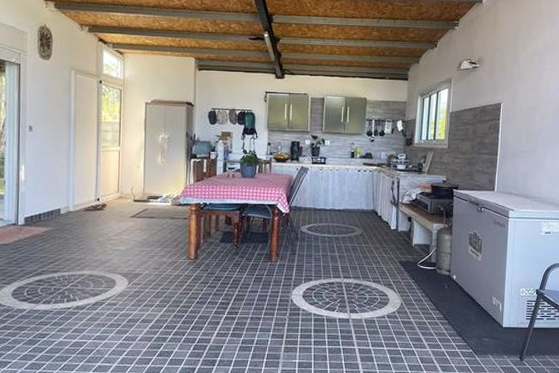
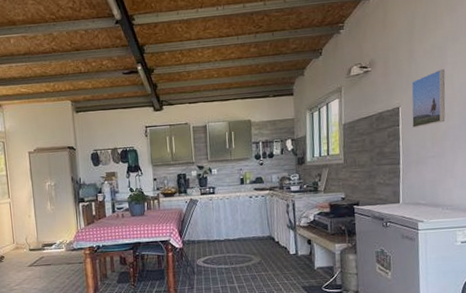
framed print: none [511,74,543,124] -> present [411,69,446,129]

